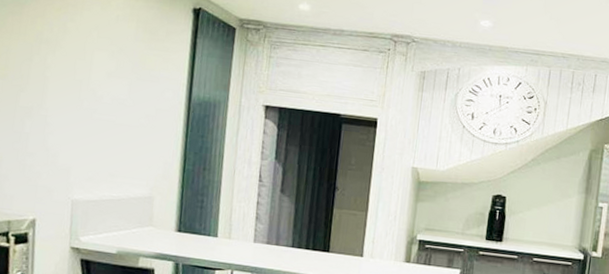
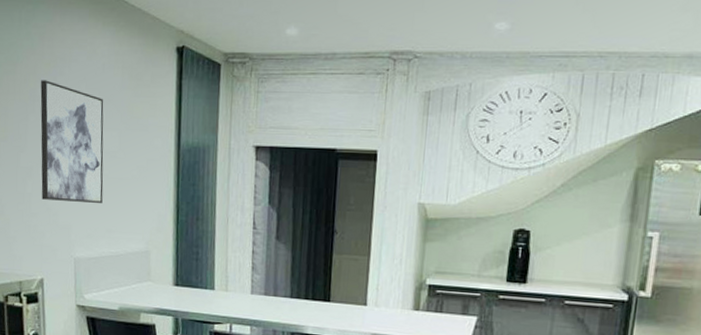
wall art: none [40,24,115,148] -> present [40,80,104,203]

